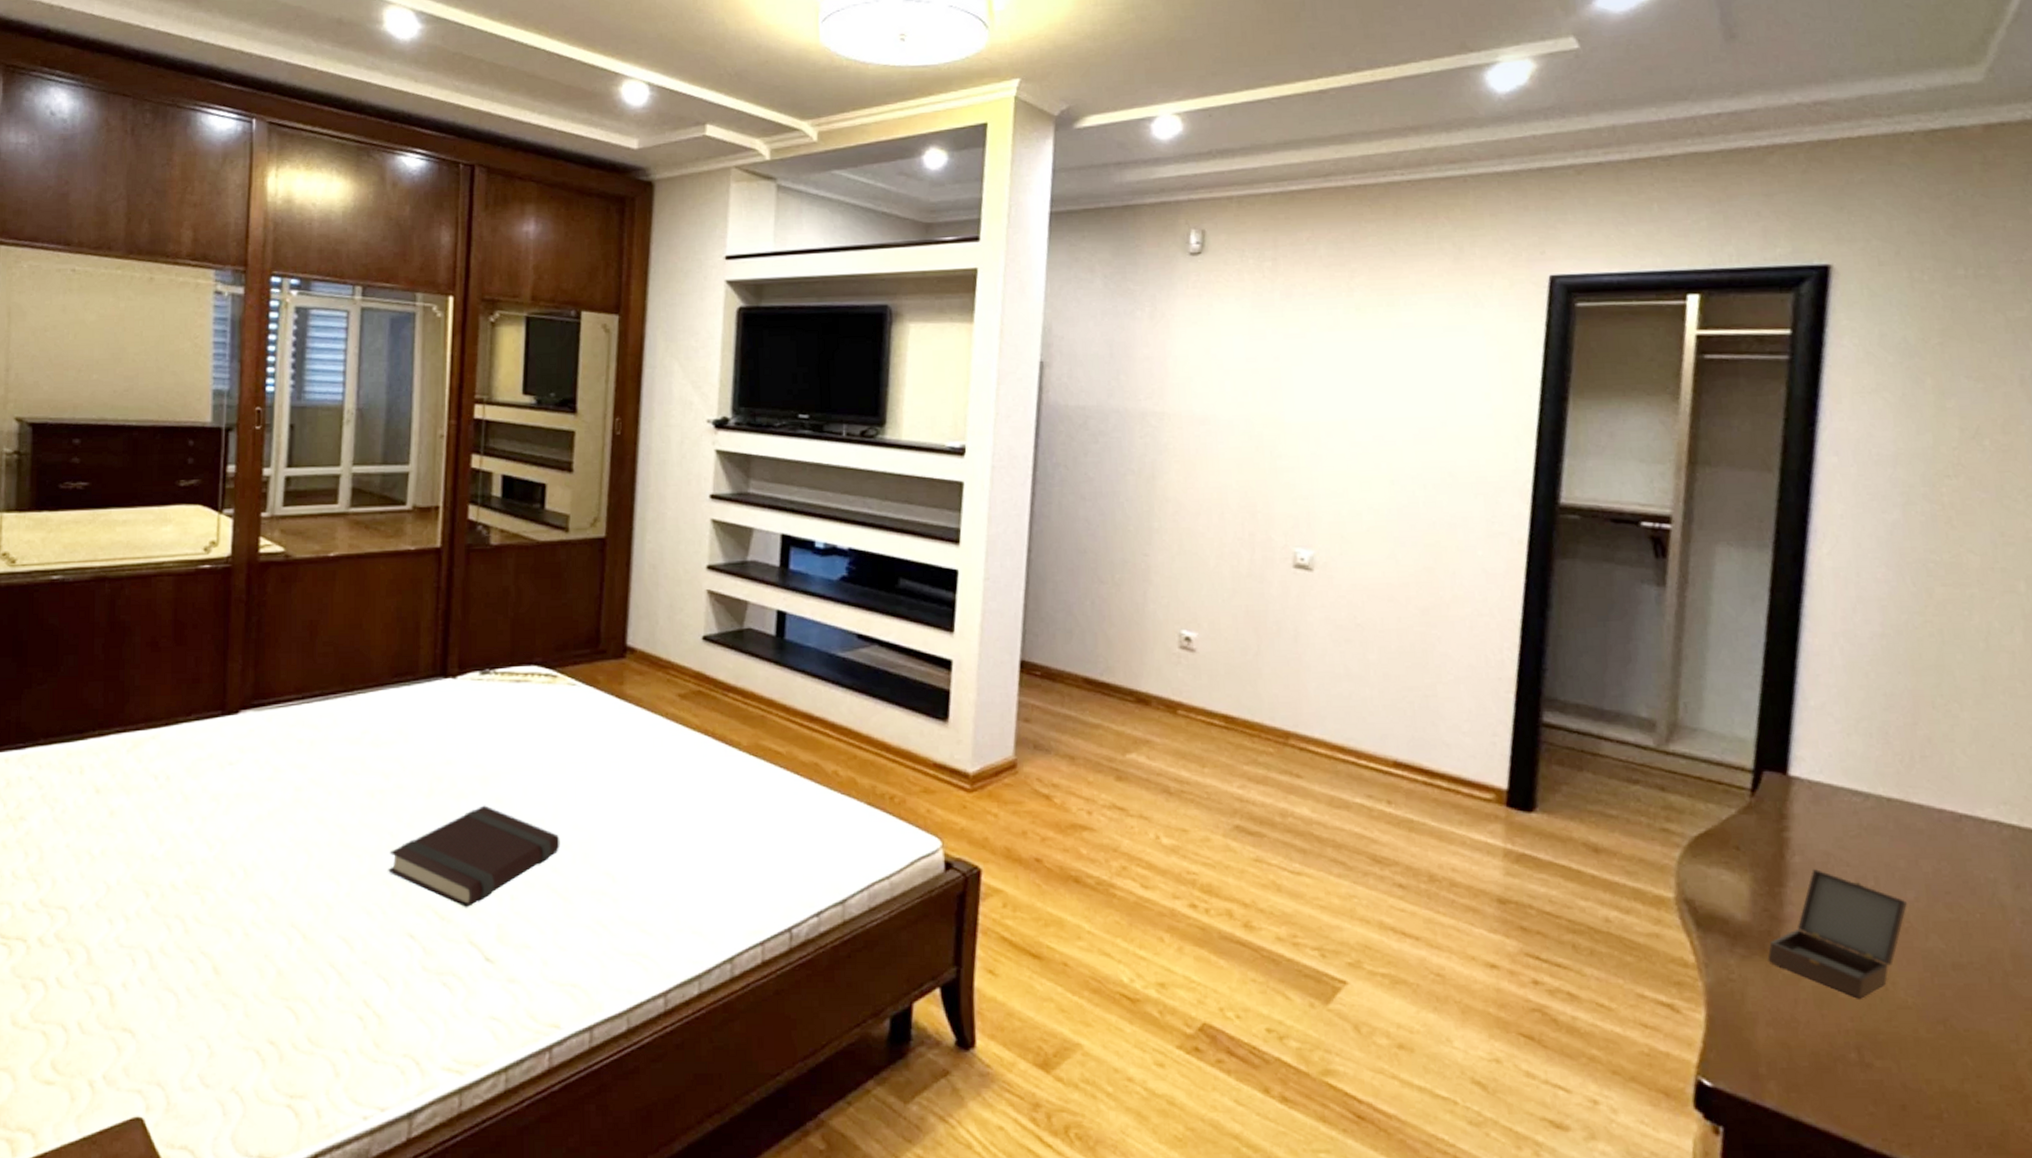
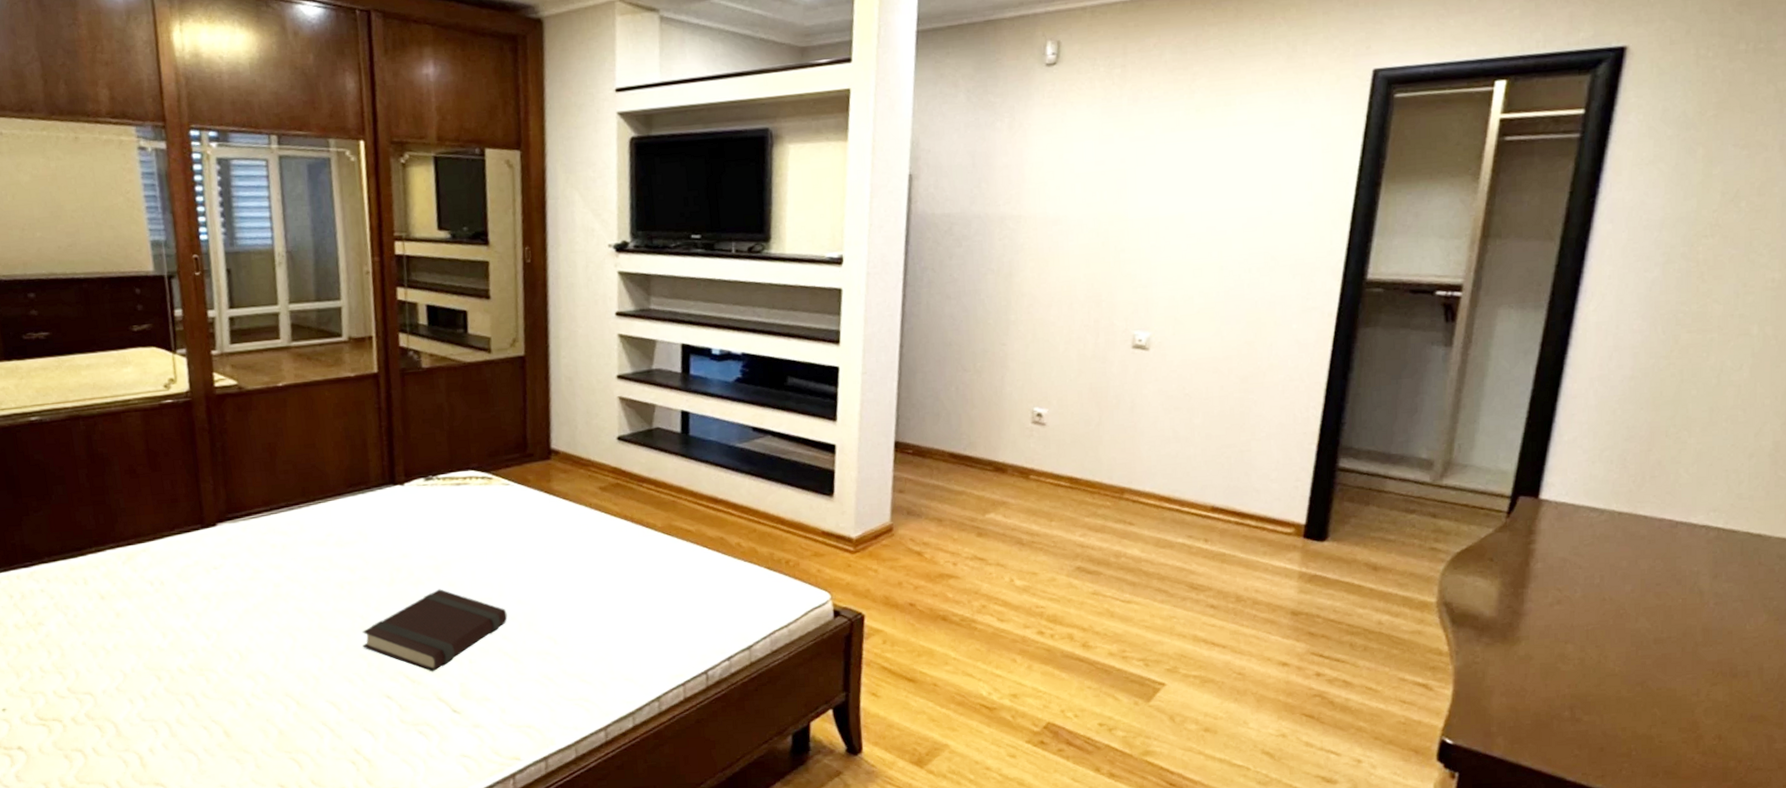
jewelry box: present [1767,869,1908,999] -> none [1507,572,1625,671]

